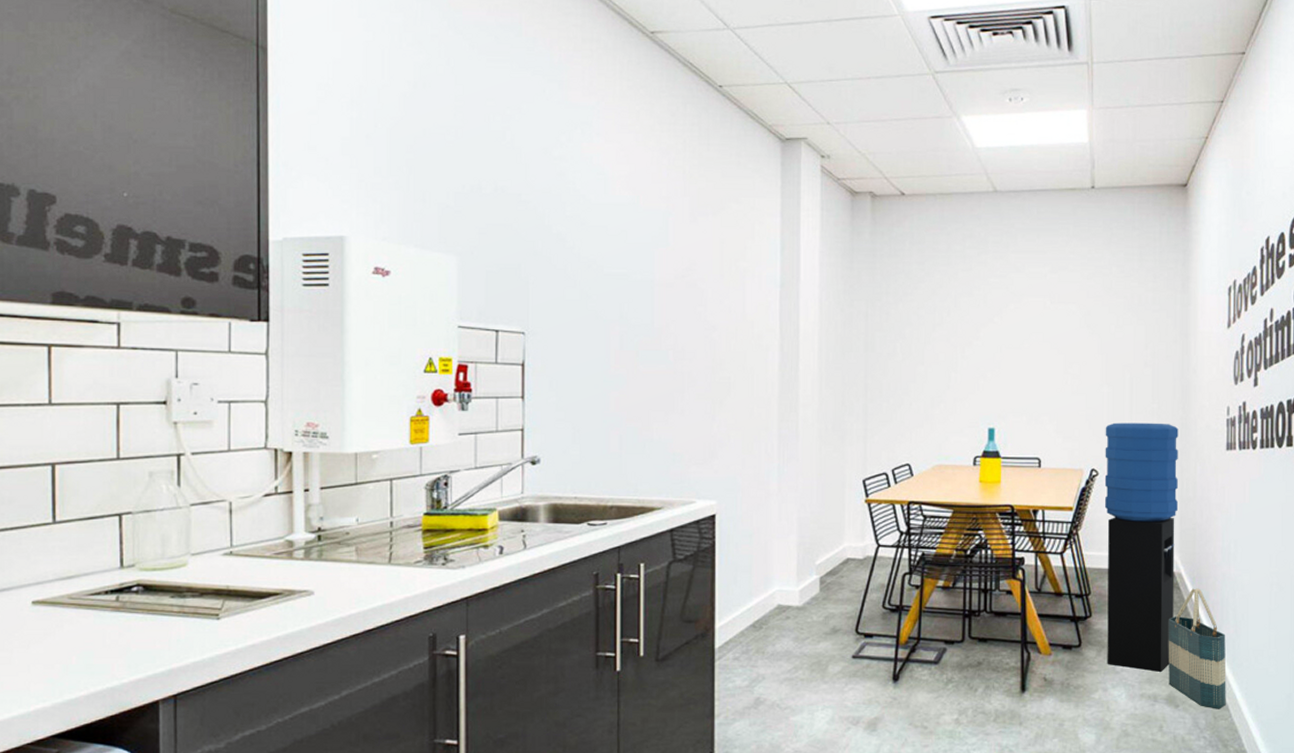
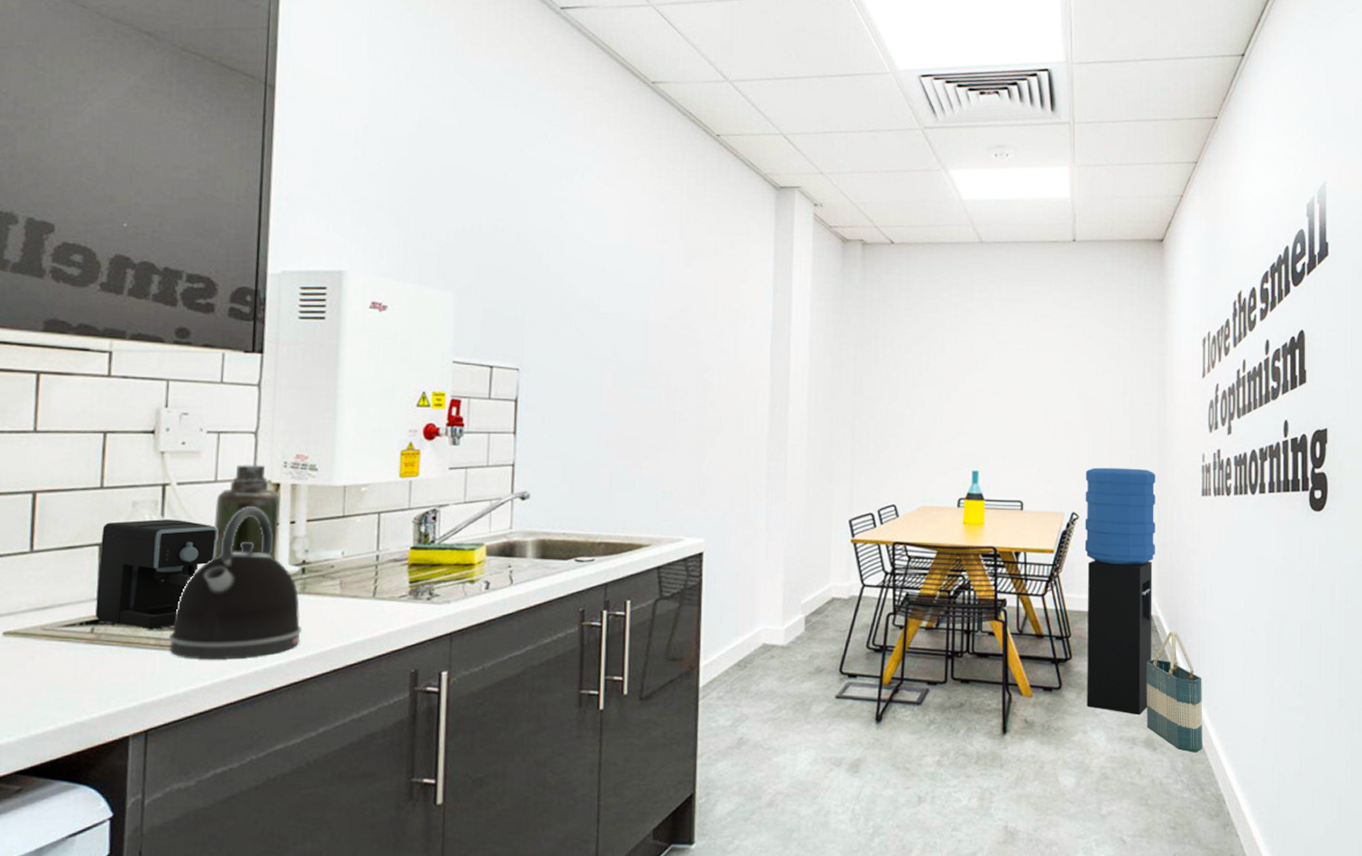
coffee maker: none [120,489,233,596] -> present [95,519,217,629]
kettle: none [191,475,321,626] -> present [168,507,303,660]
canister: none [230,434,293,528] -> present [213,465,280,560]

